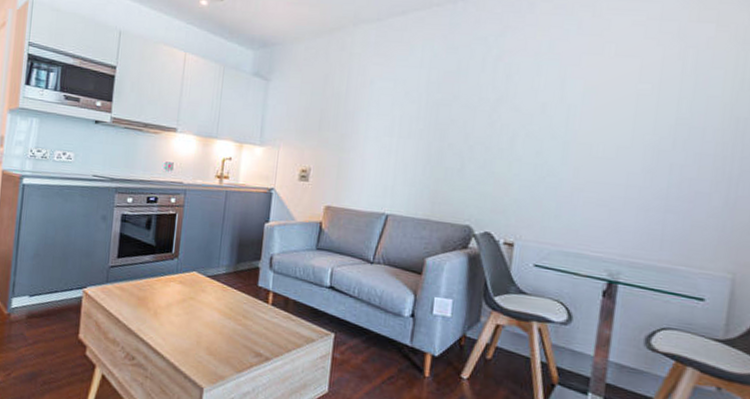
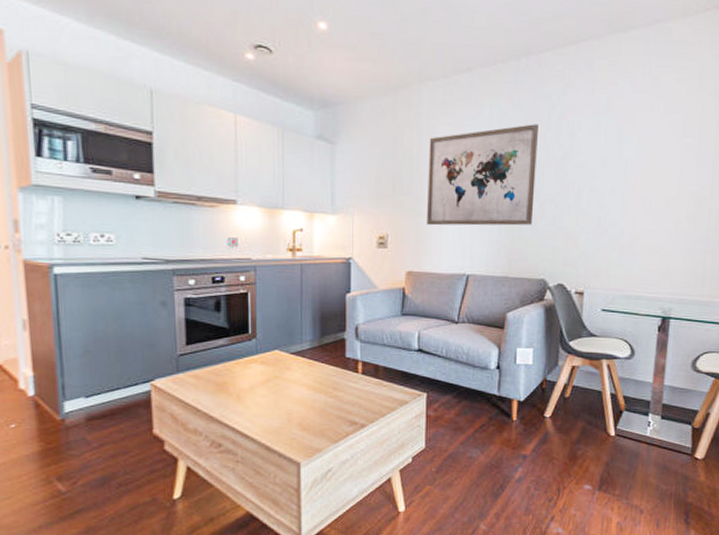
wall art: none [350,65,472,168] -> present [427,124,538,226]

